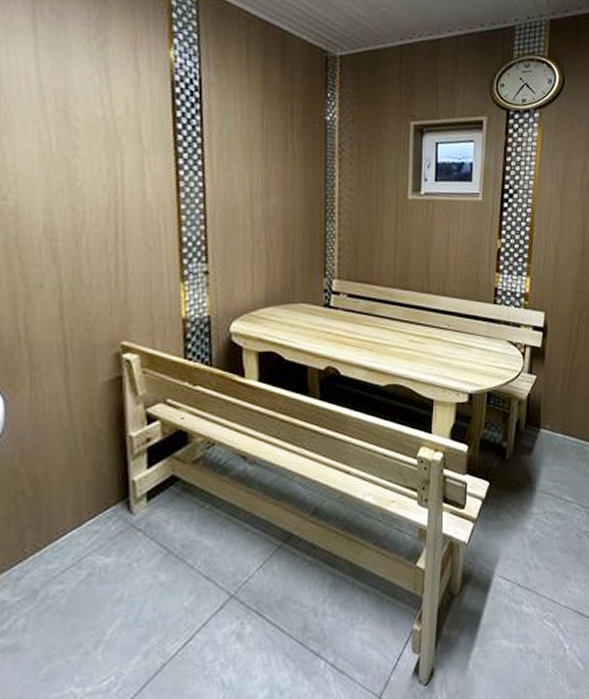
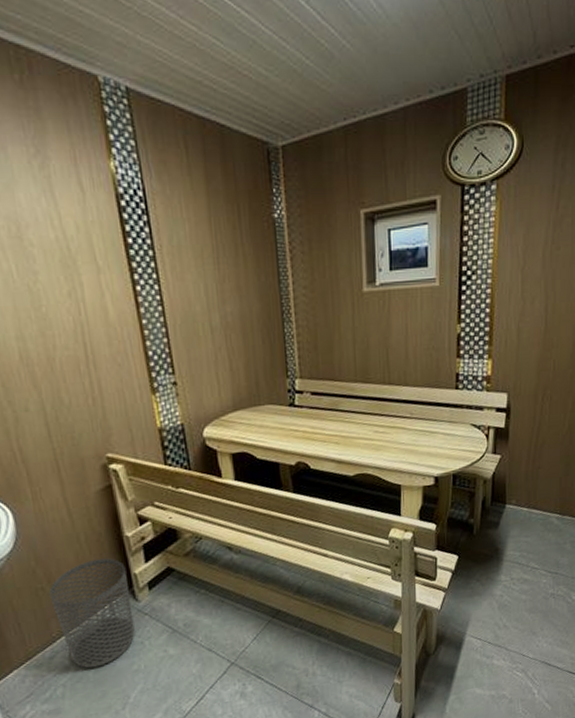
waste bin: none [29,460,125,595] -> present [49,558,135,669]

